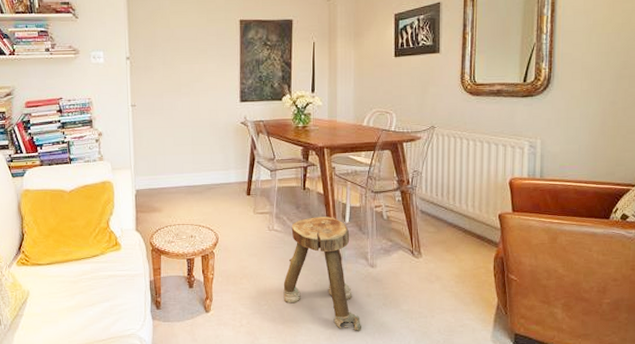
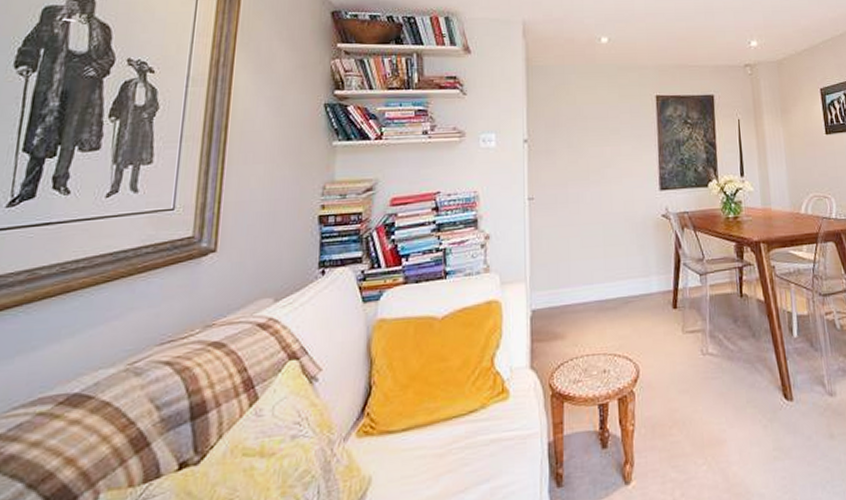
stool: present [283,217,362,331] -> none [725,330,829,492]

